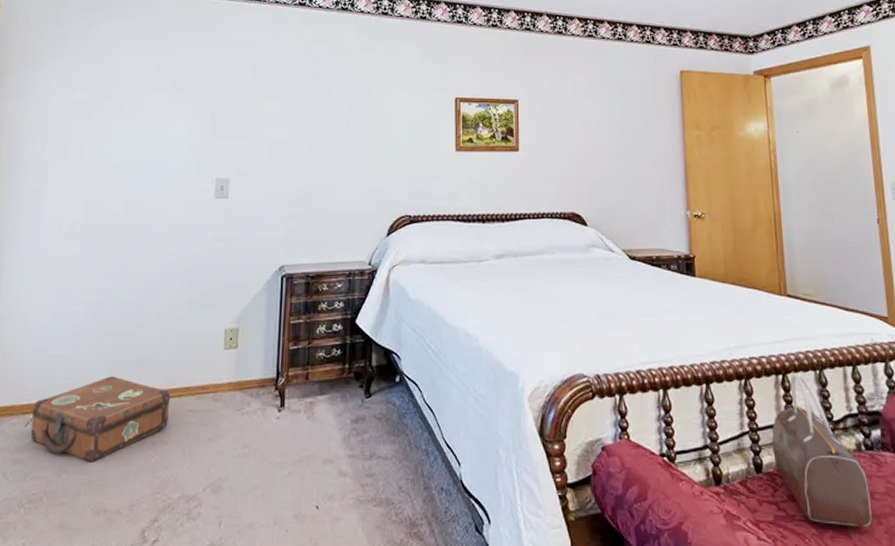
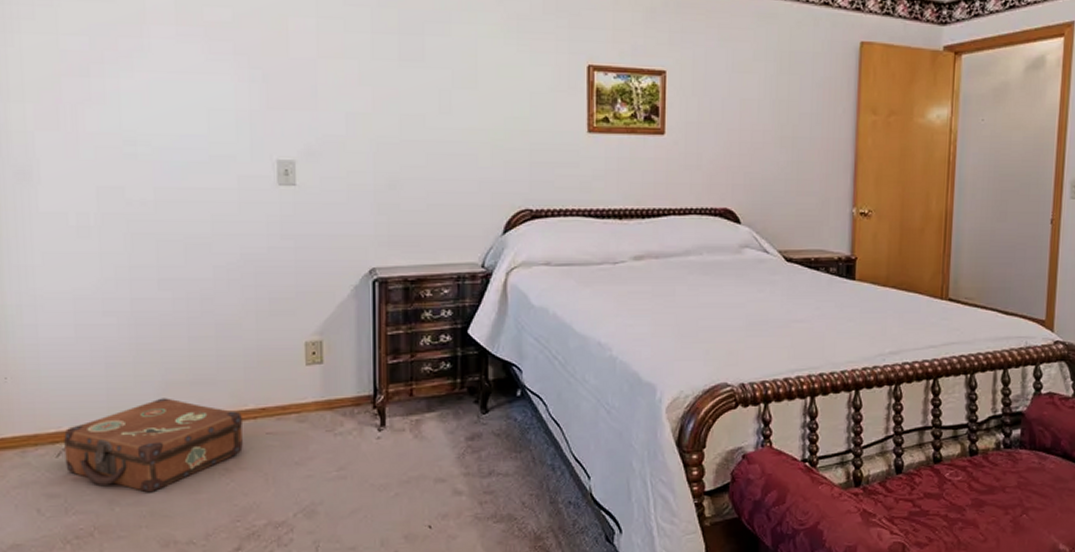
handbag: present [772,373,874,527] -> none [914,378,1003,518]

